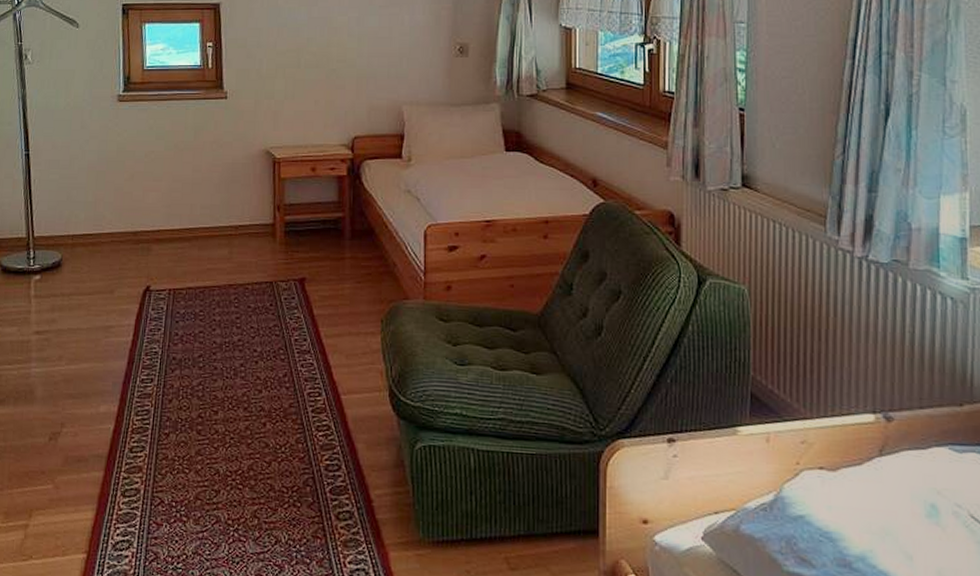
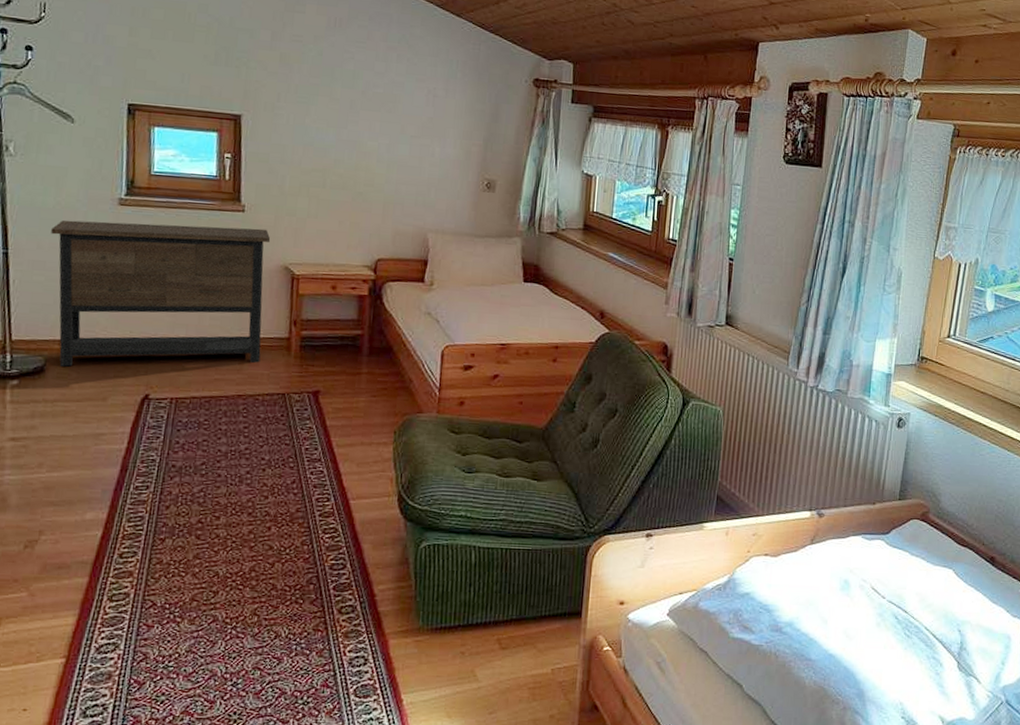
dresser: none [63,114,252,261] -> present [51,219,271,367]

